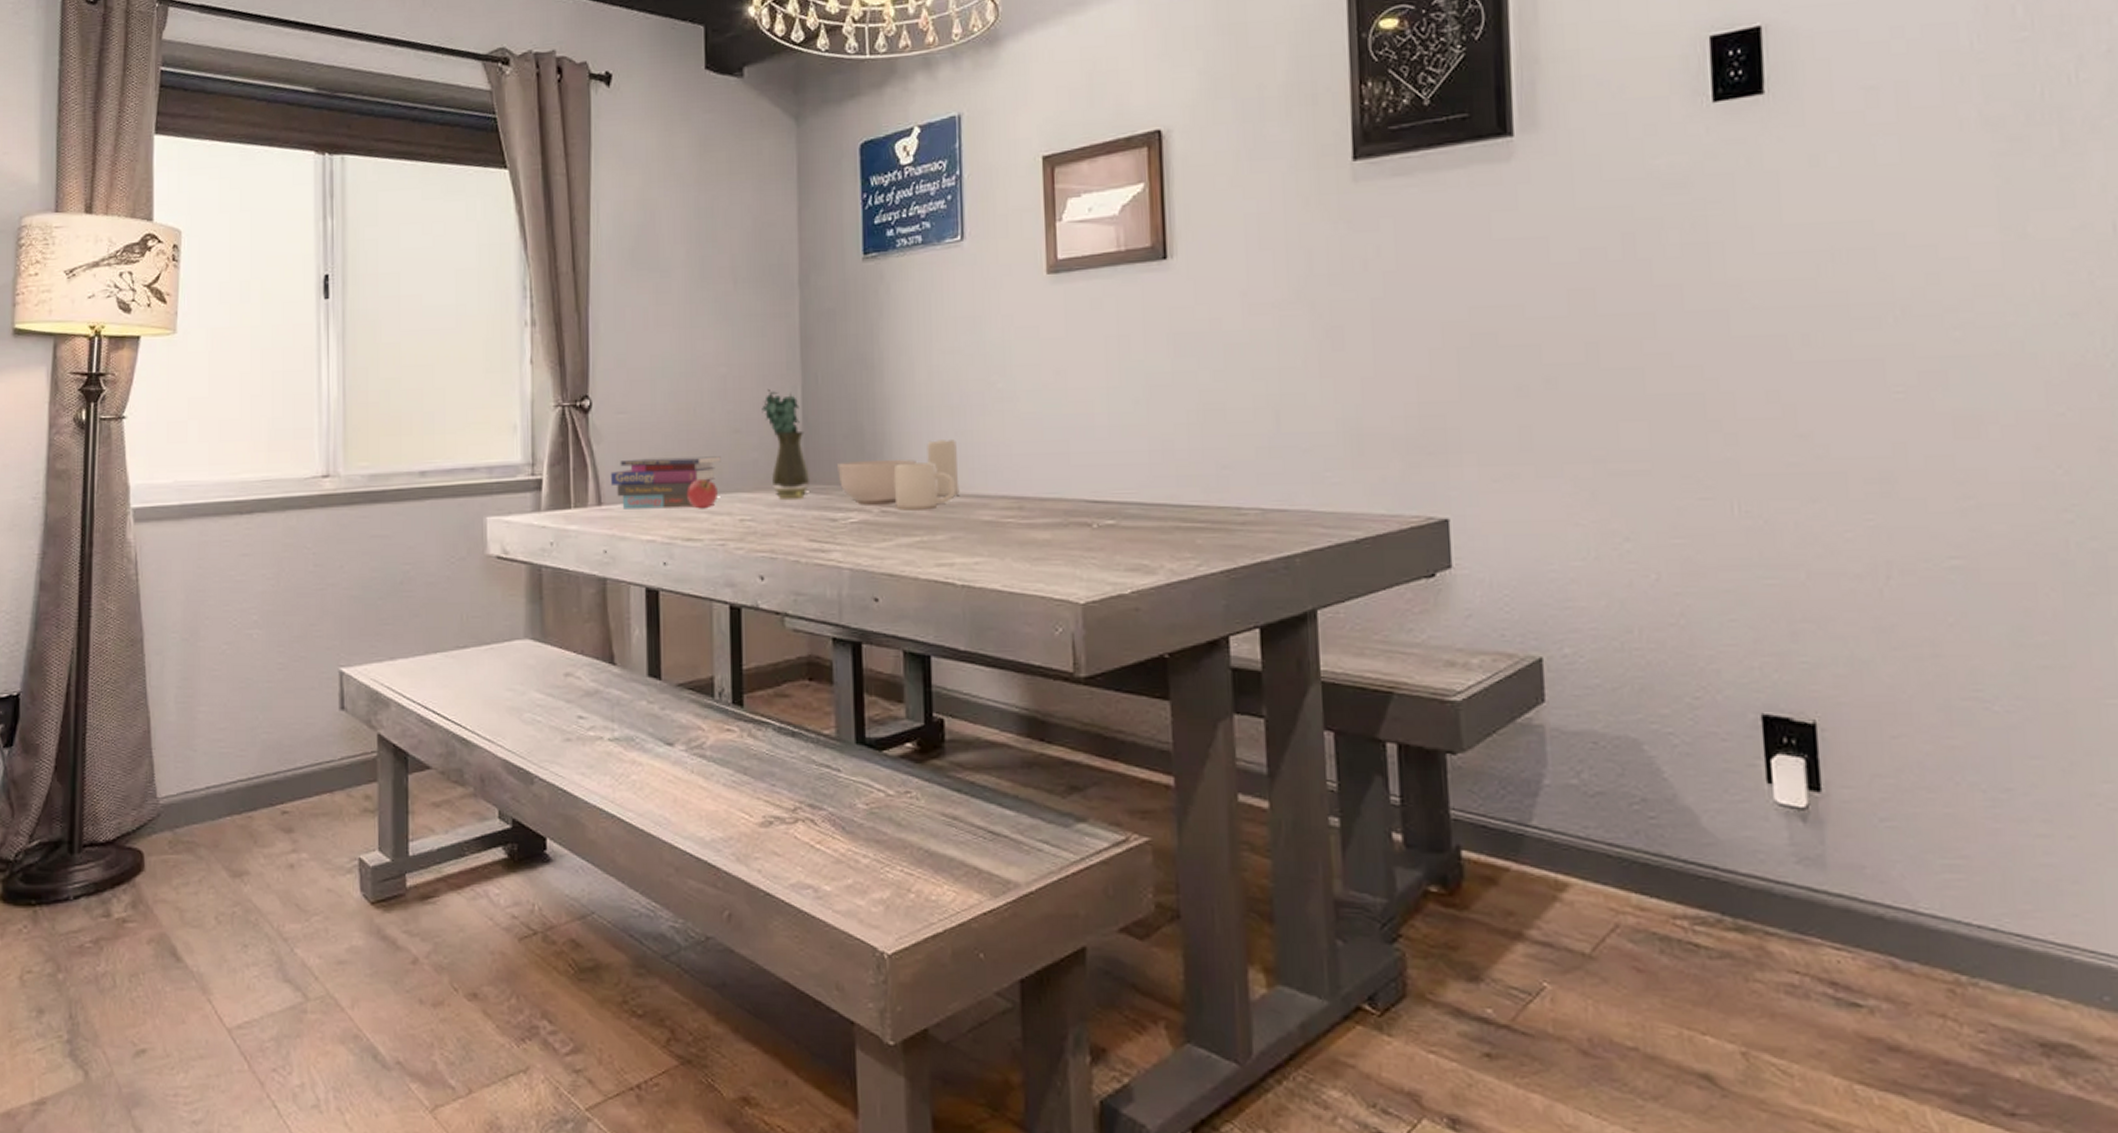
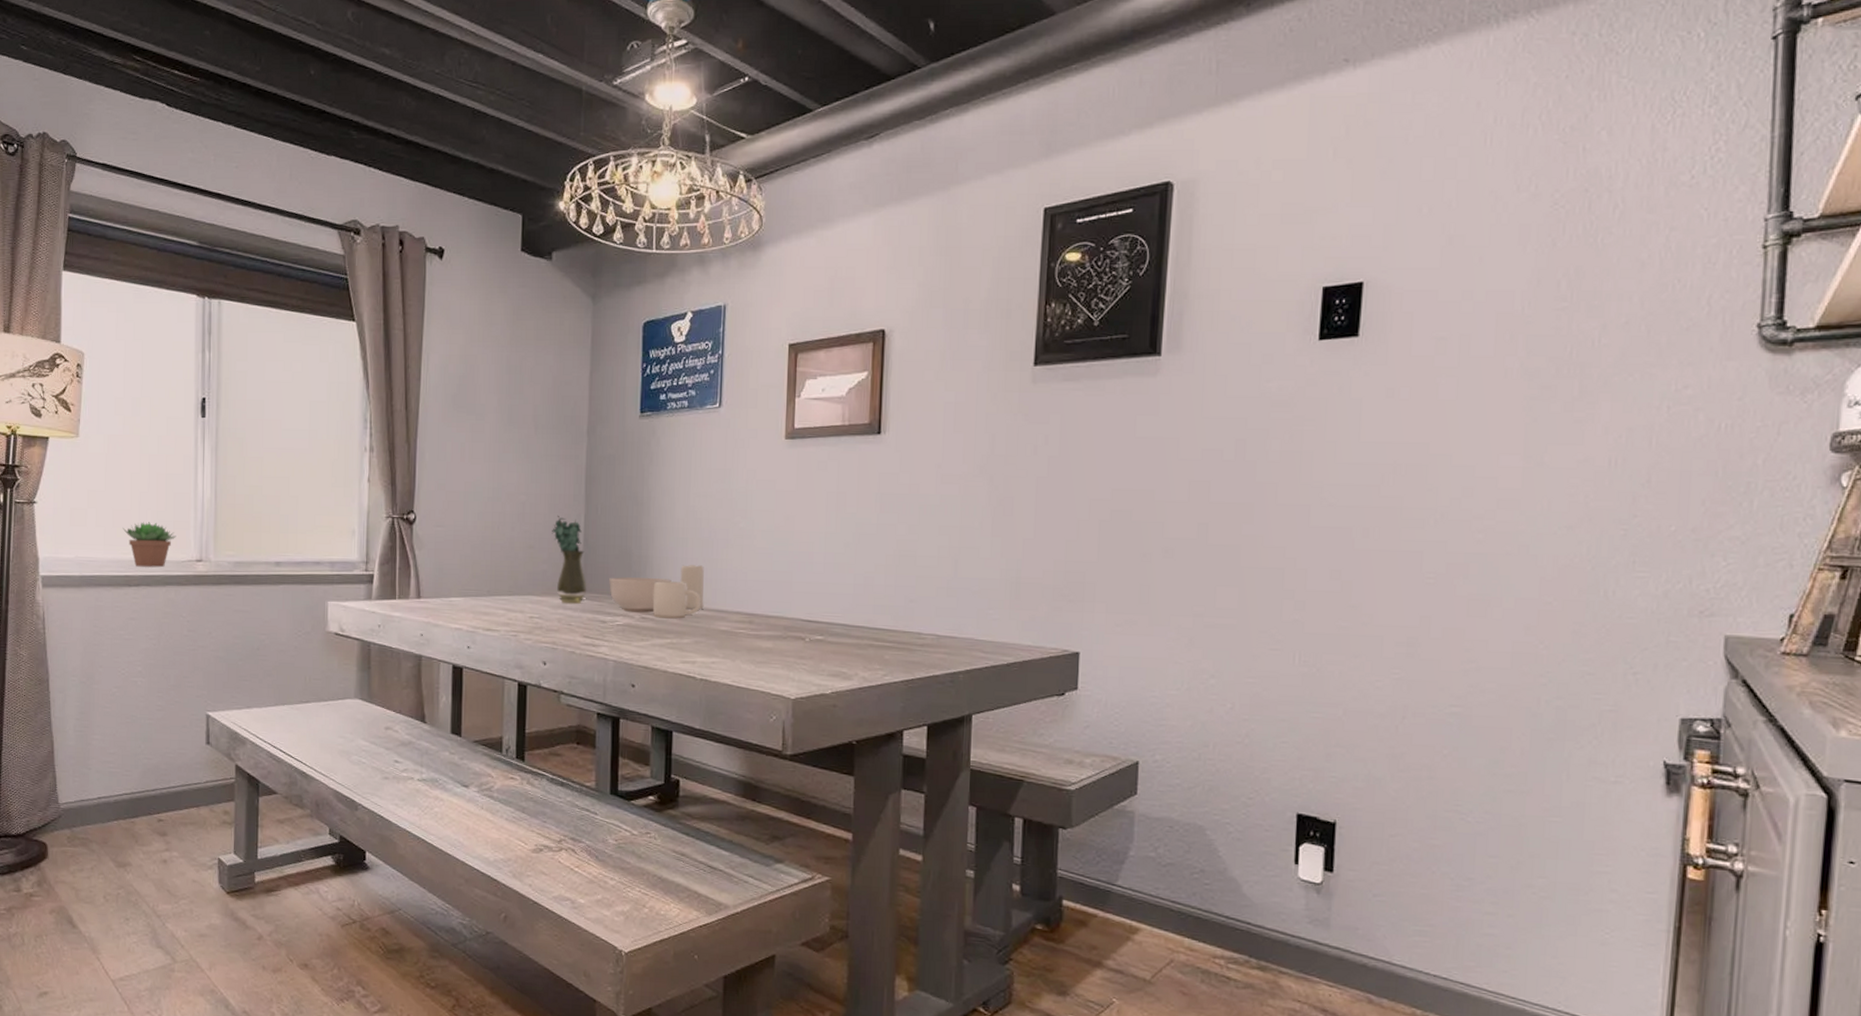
succulent plant: none [231,432,297,489] -> present [122,522,176,568]
books: present [611,456,721,509] -> none [429,563,517,605]
fruit: present [686,478,719,509] -> none [488,582,514,607]

